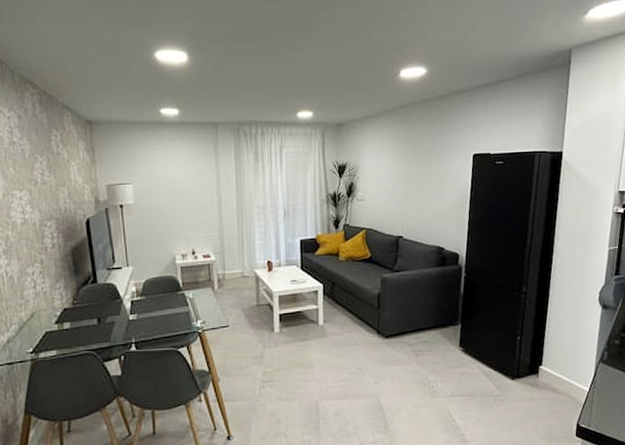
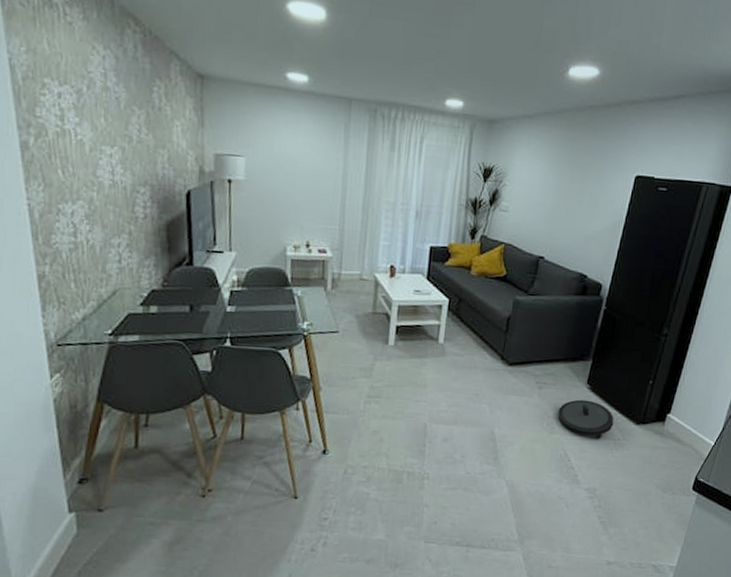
robot vacuum: none [437,361,491,398] -> present [558,399,614,440]

